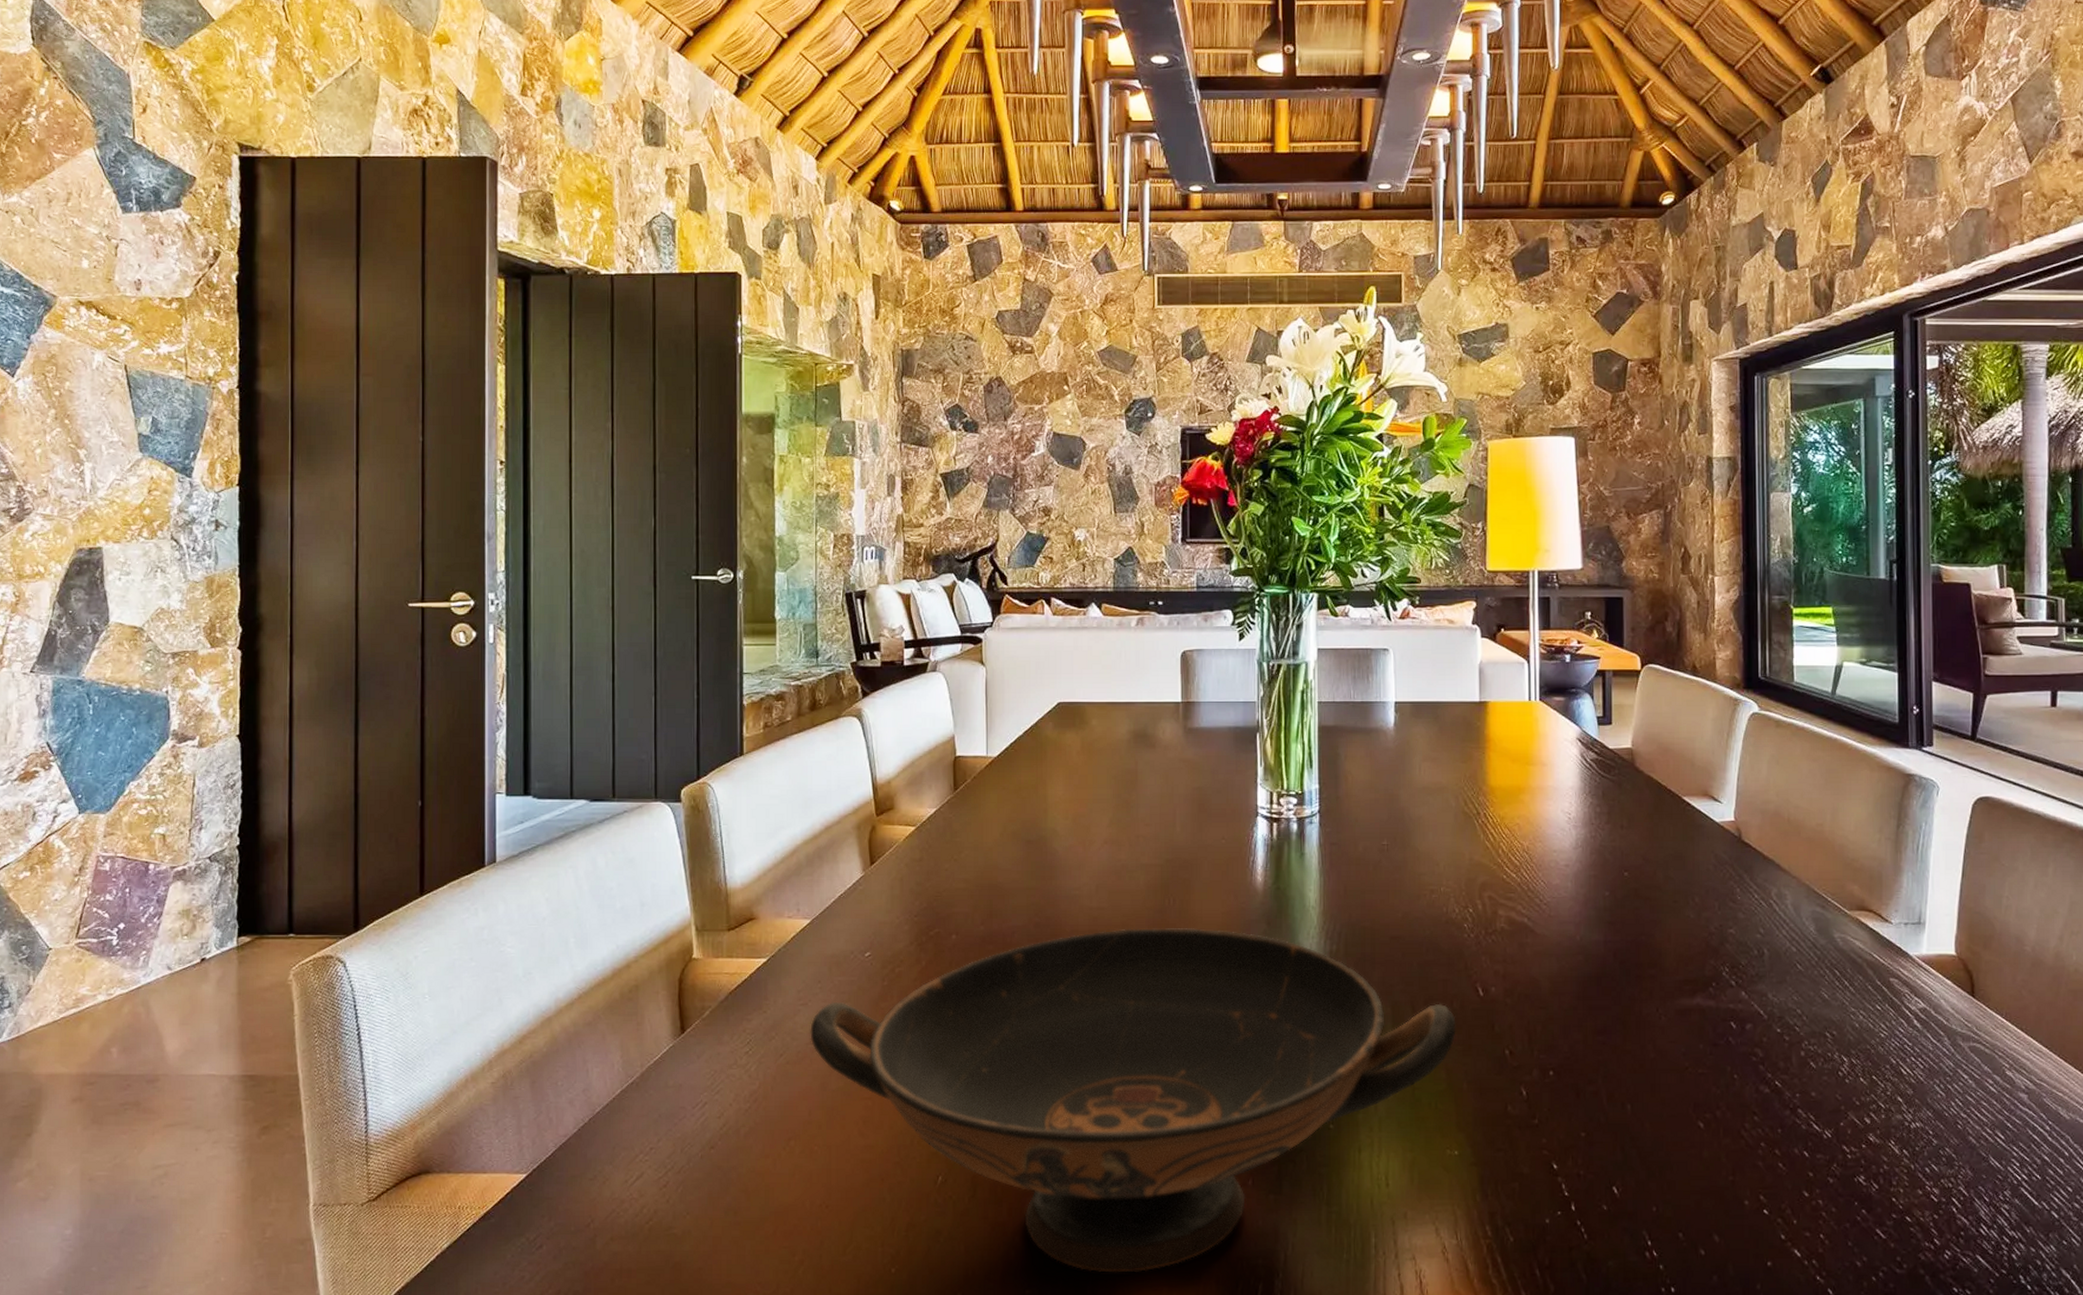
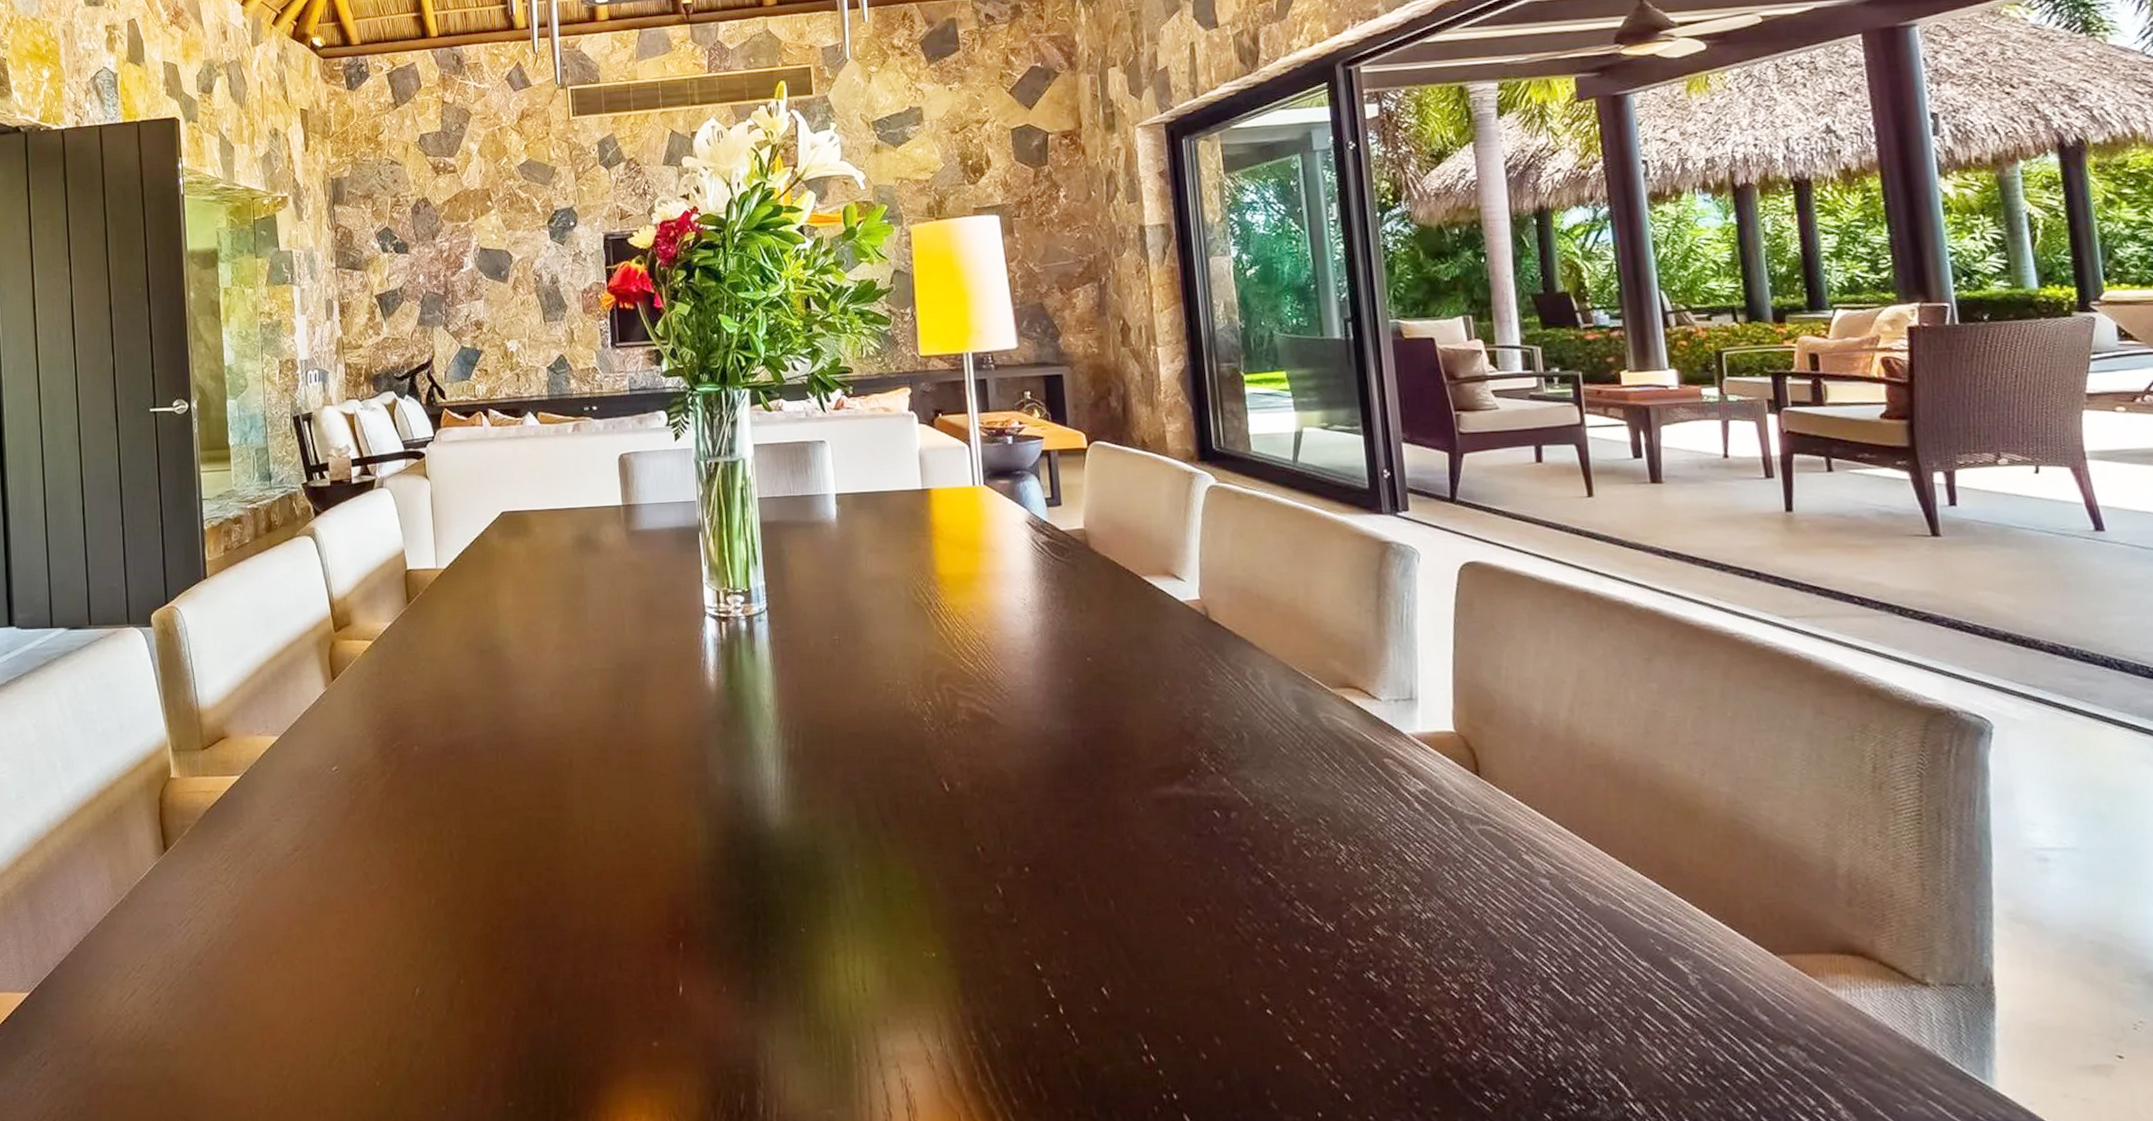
decorative bowl: present [810,928,1456,1273] -> none [284,731,924,1084]

